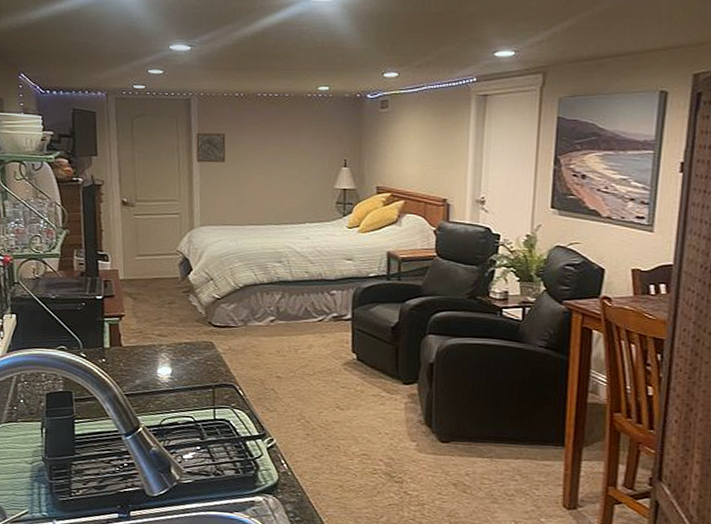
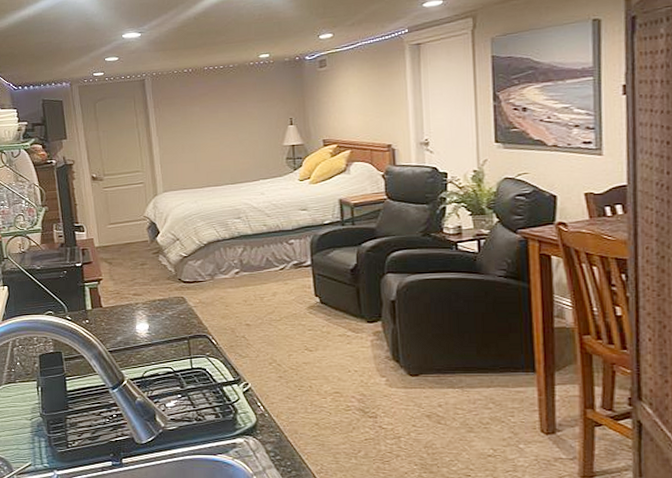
wall art: present [196,132,226,163] -> none [152,107,181,135]

